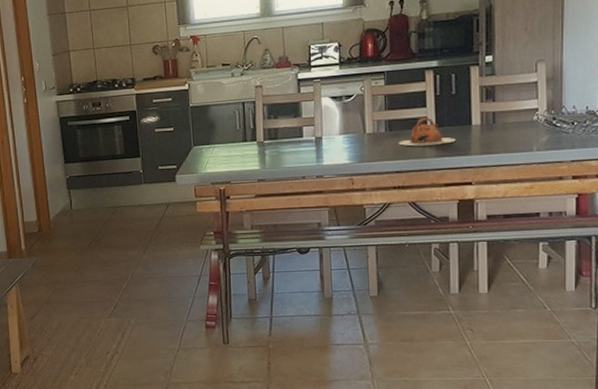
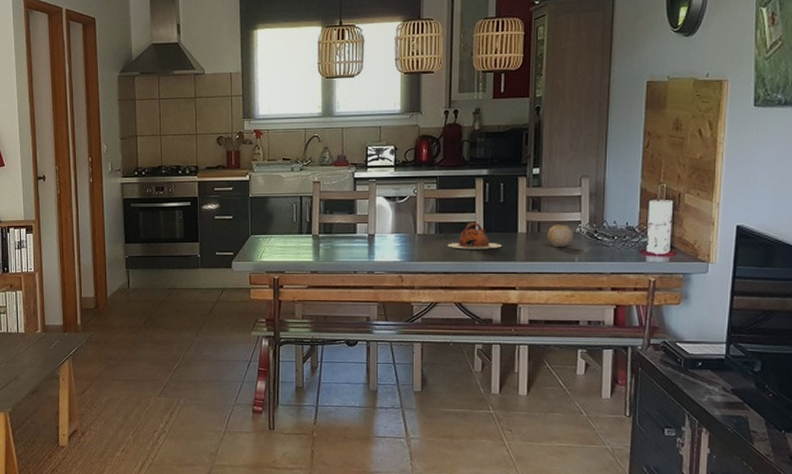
fruit: none [503,113,530,138] -> present [547,225,573,248]

